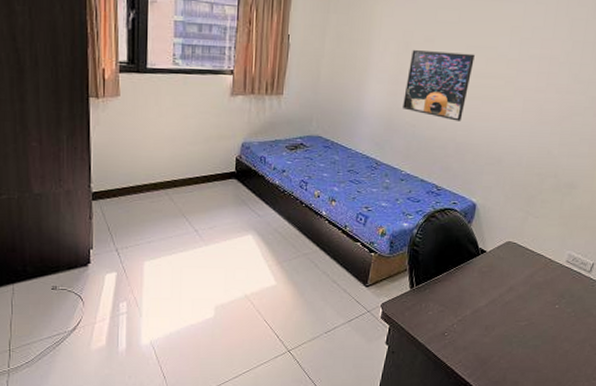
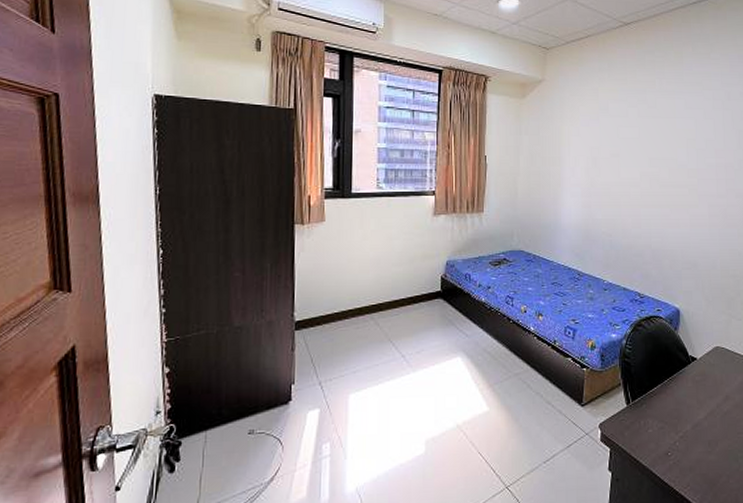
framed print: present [403,50,475,121] -> none [597,165,658,229]

